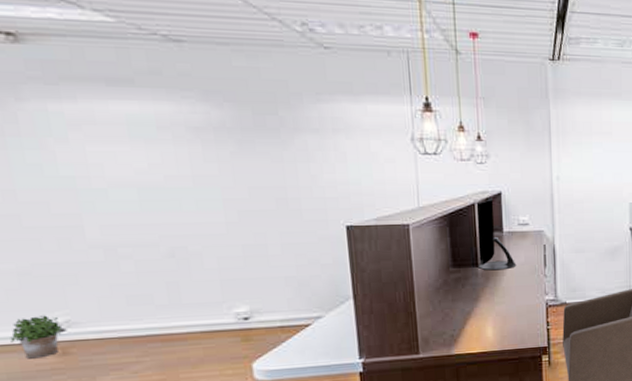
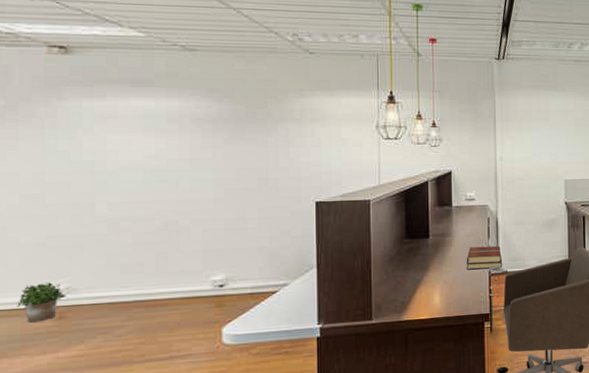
monitor: present [476,197,517,271] -> none [428,176,463,242]
books: none [521,275,561,301] -> present [466,246,503,270]

